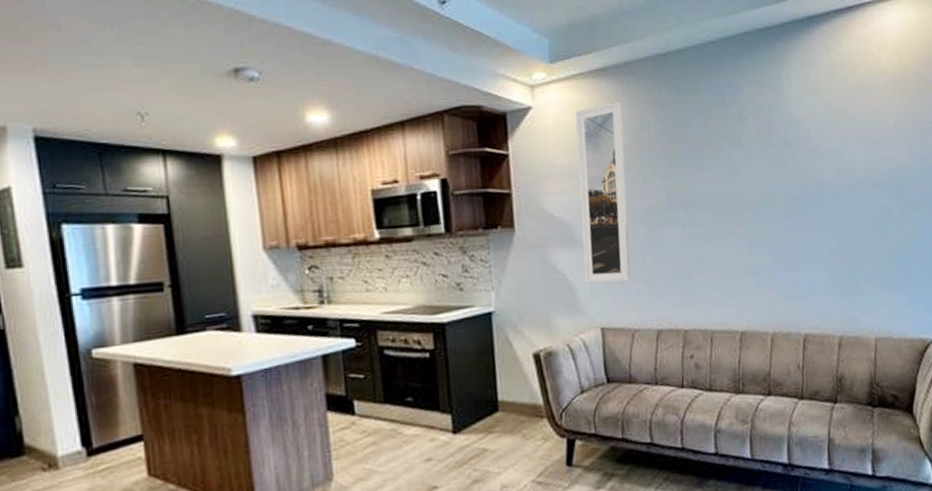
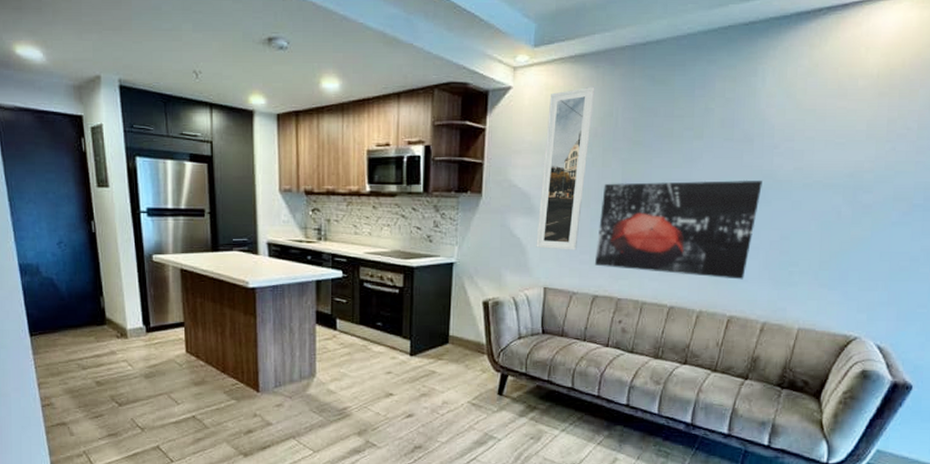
wall art: none [648,186,812,297] -> present [594,179,762,280]

